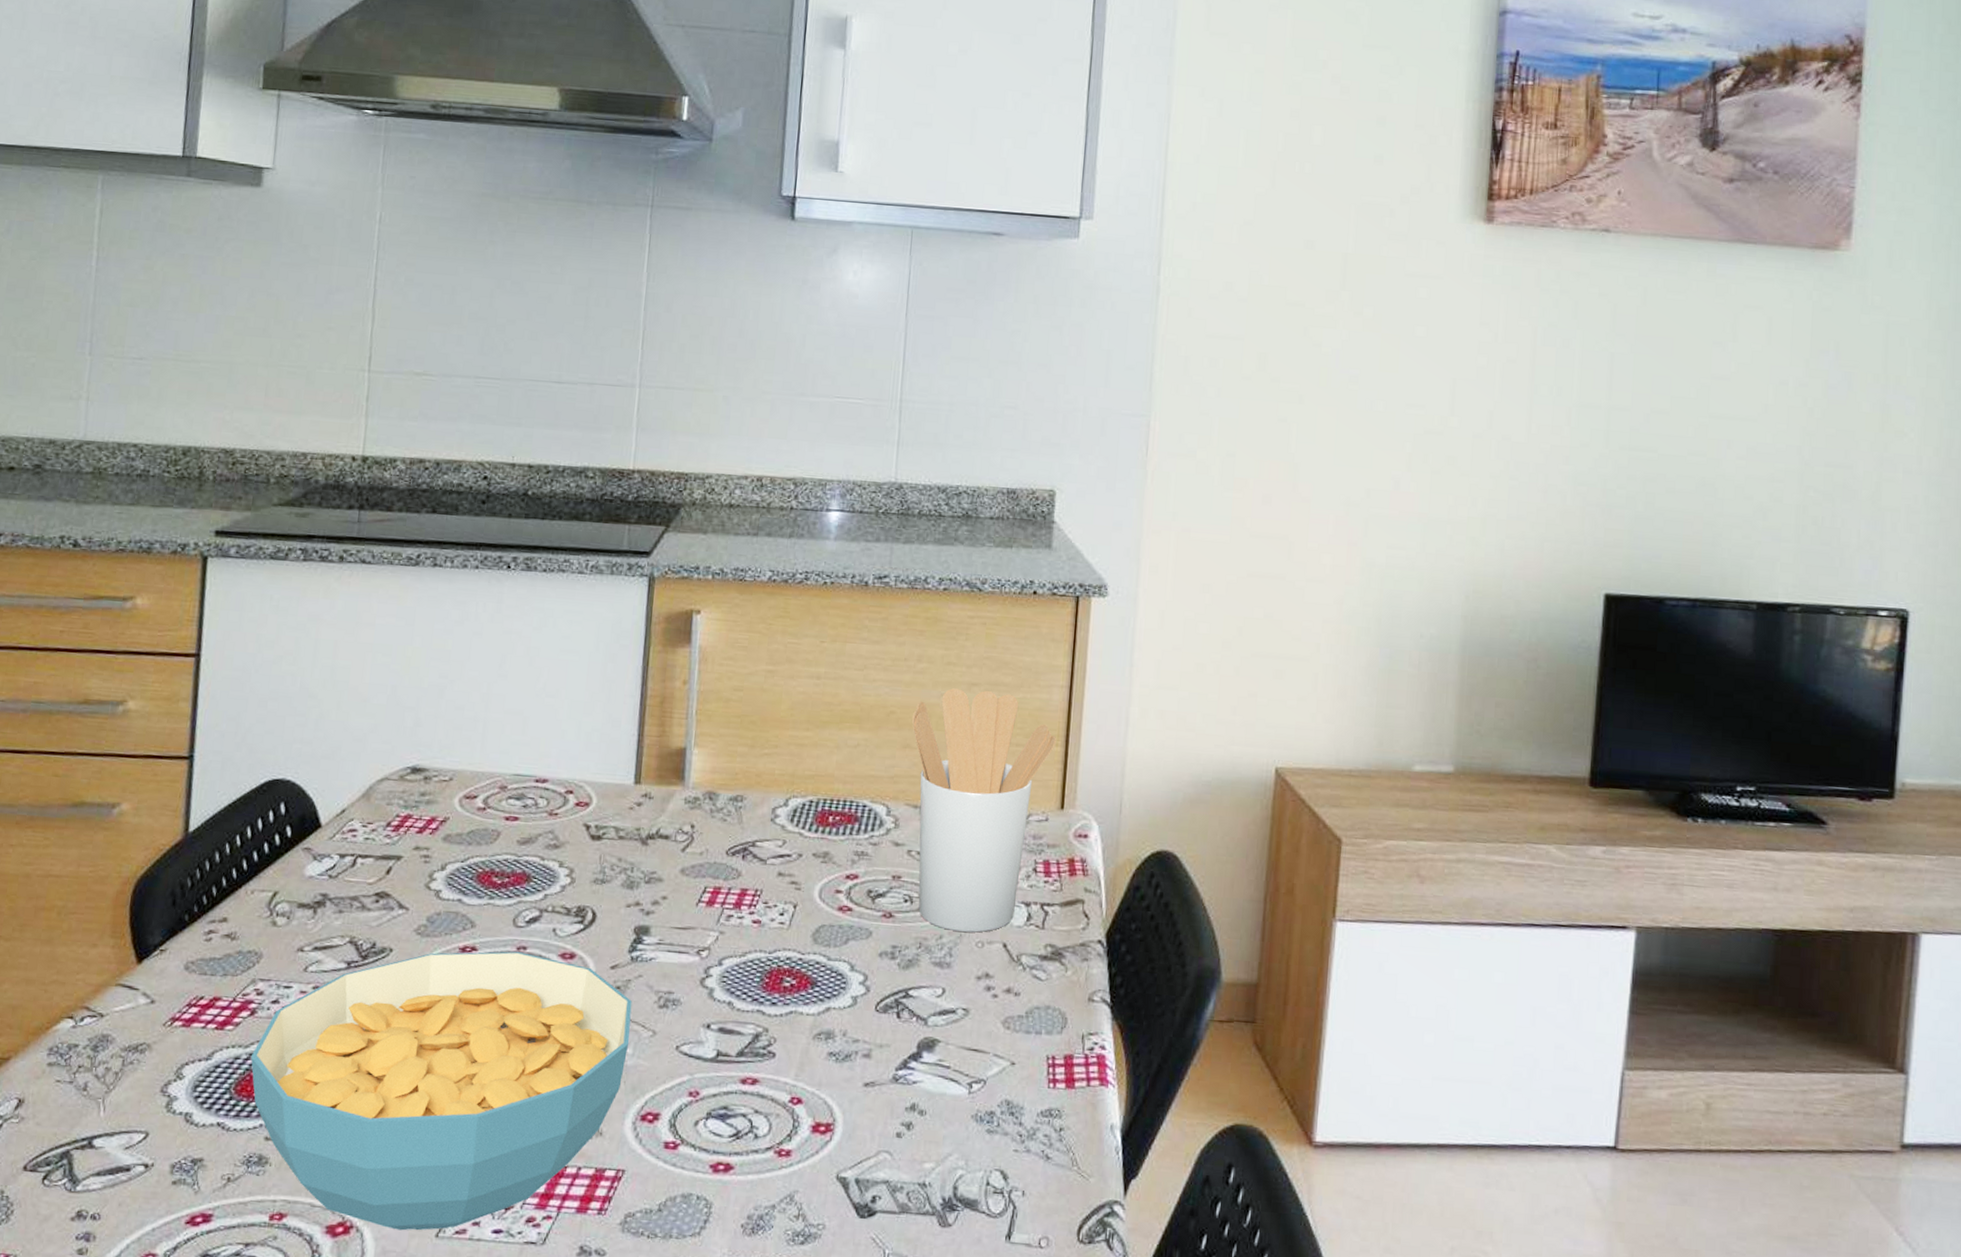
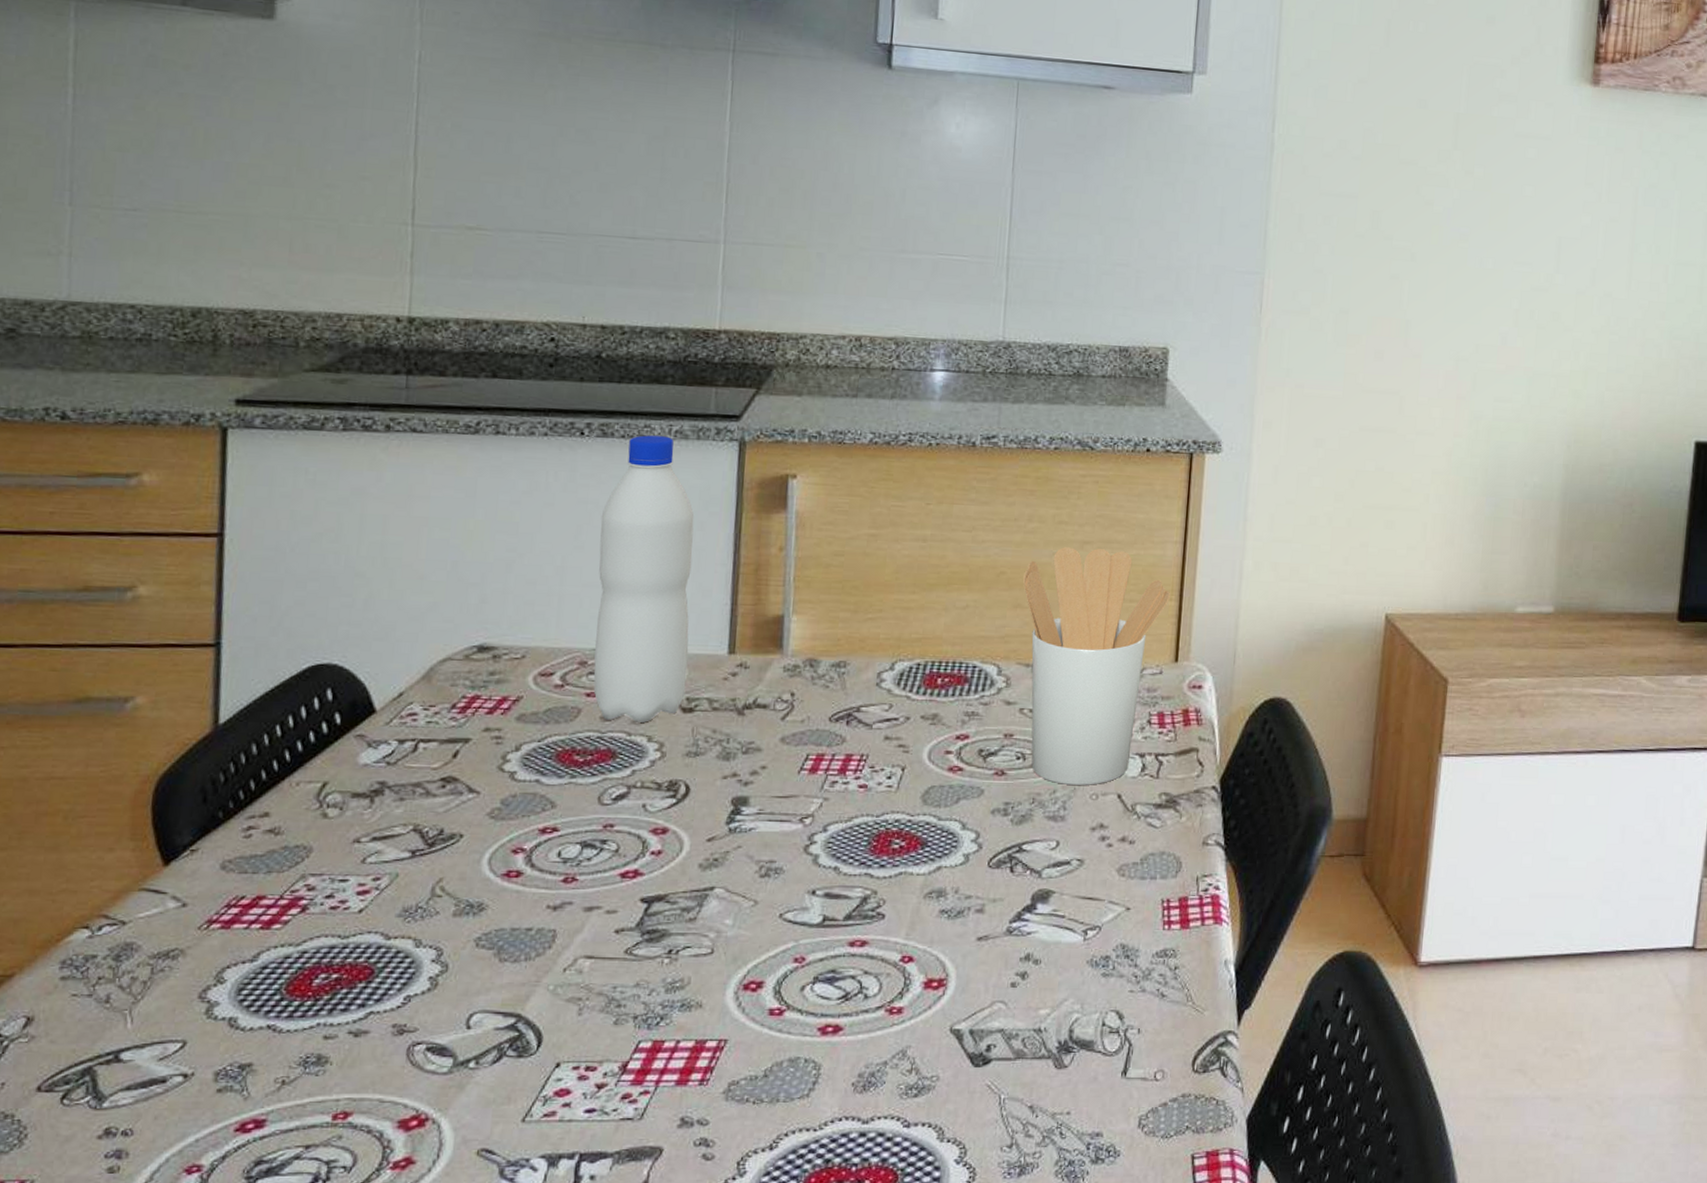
cereal bowl: present [250,951,632,1231] -> none [303,830,731,1119]
water bottle: none [512,569,607,848] -> present [593,435,695,723]

